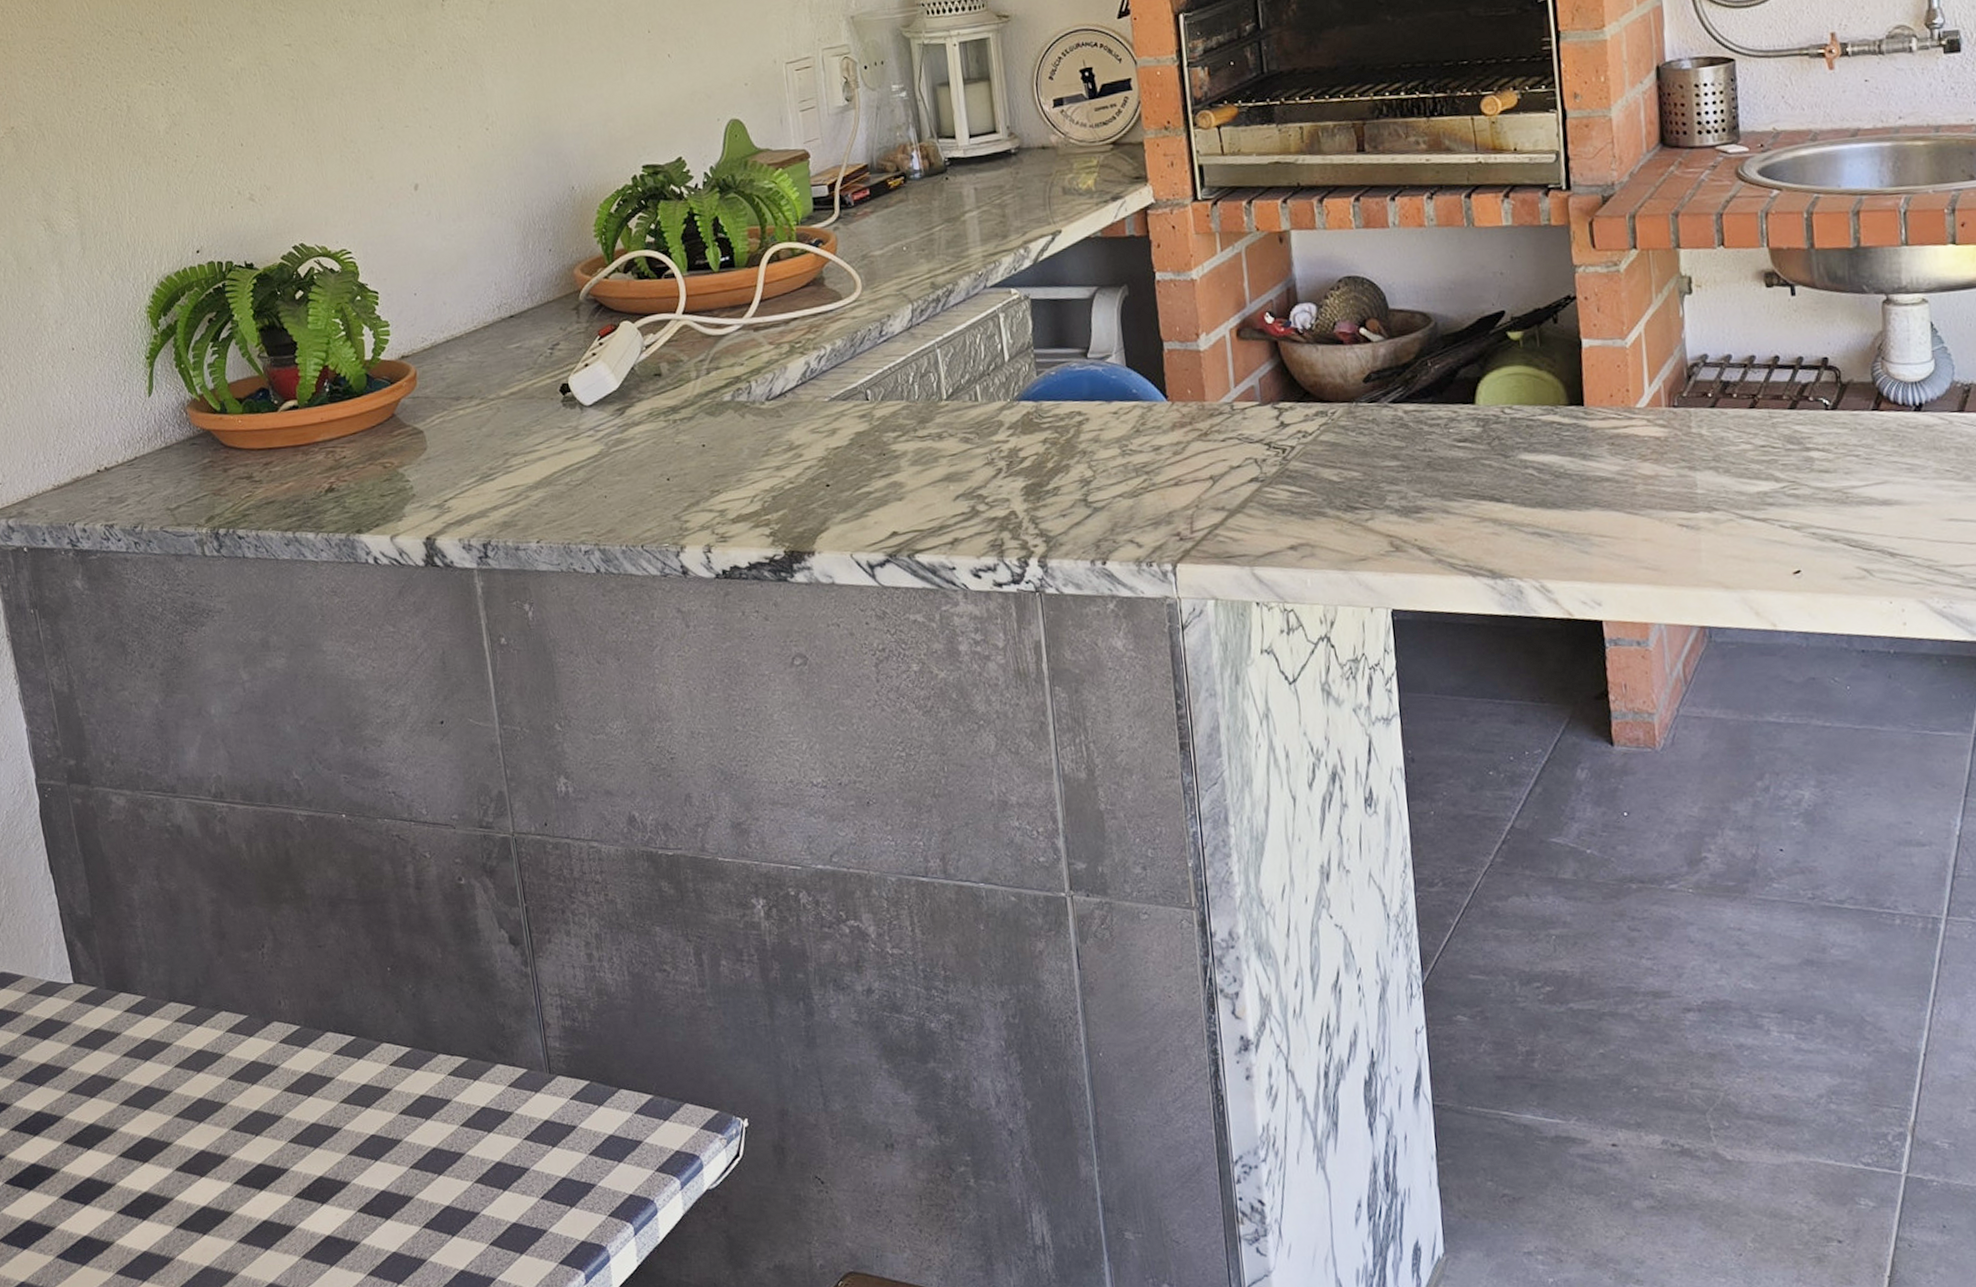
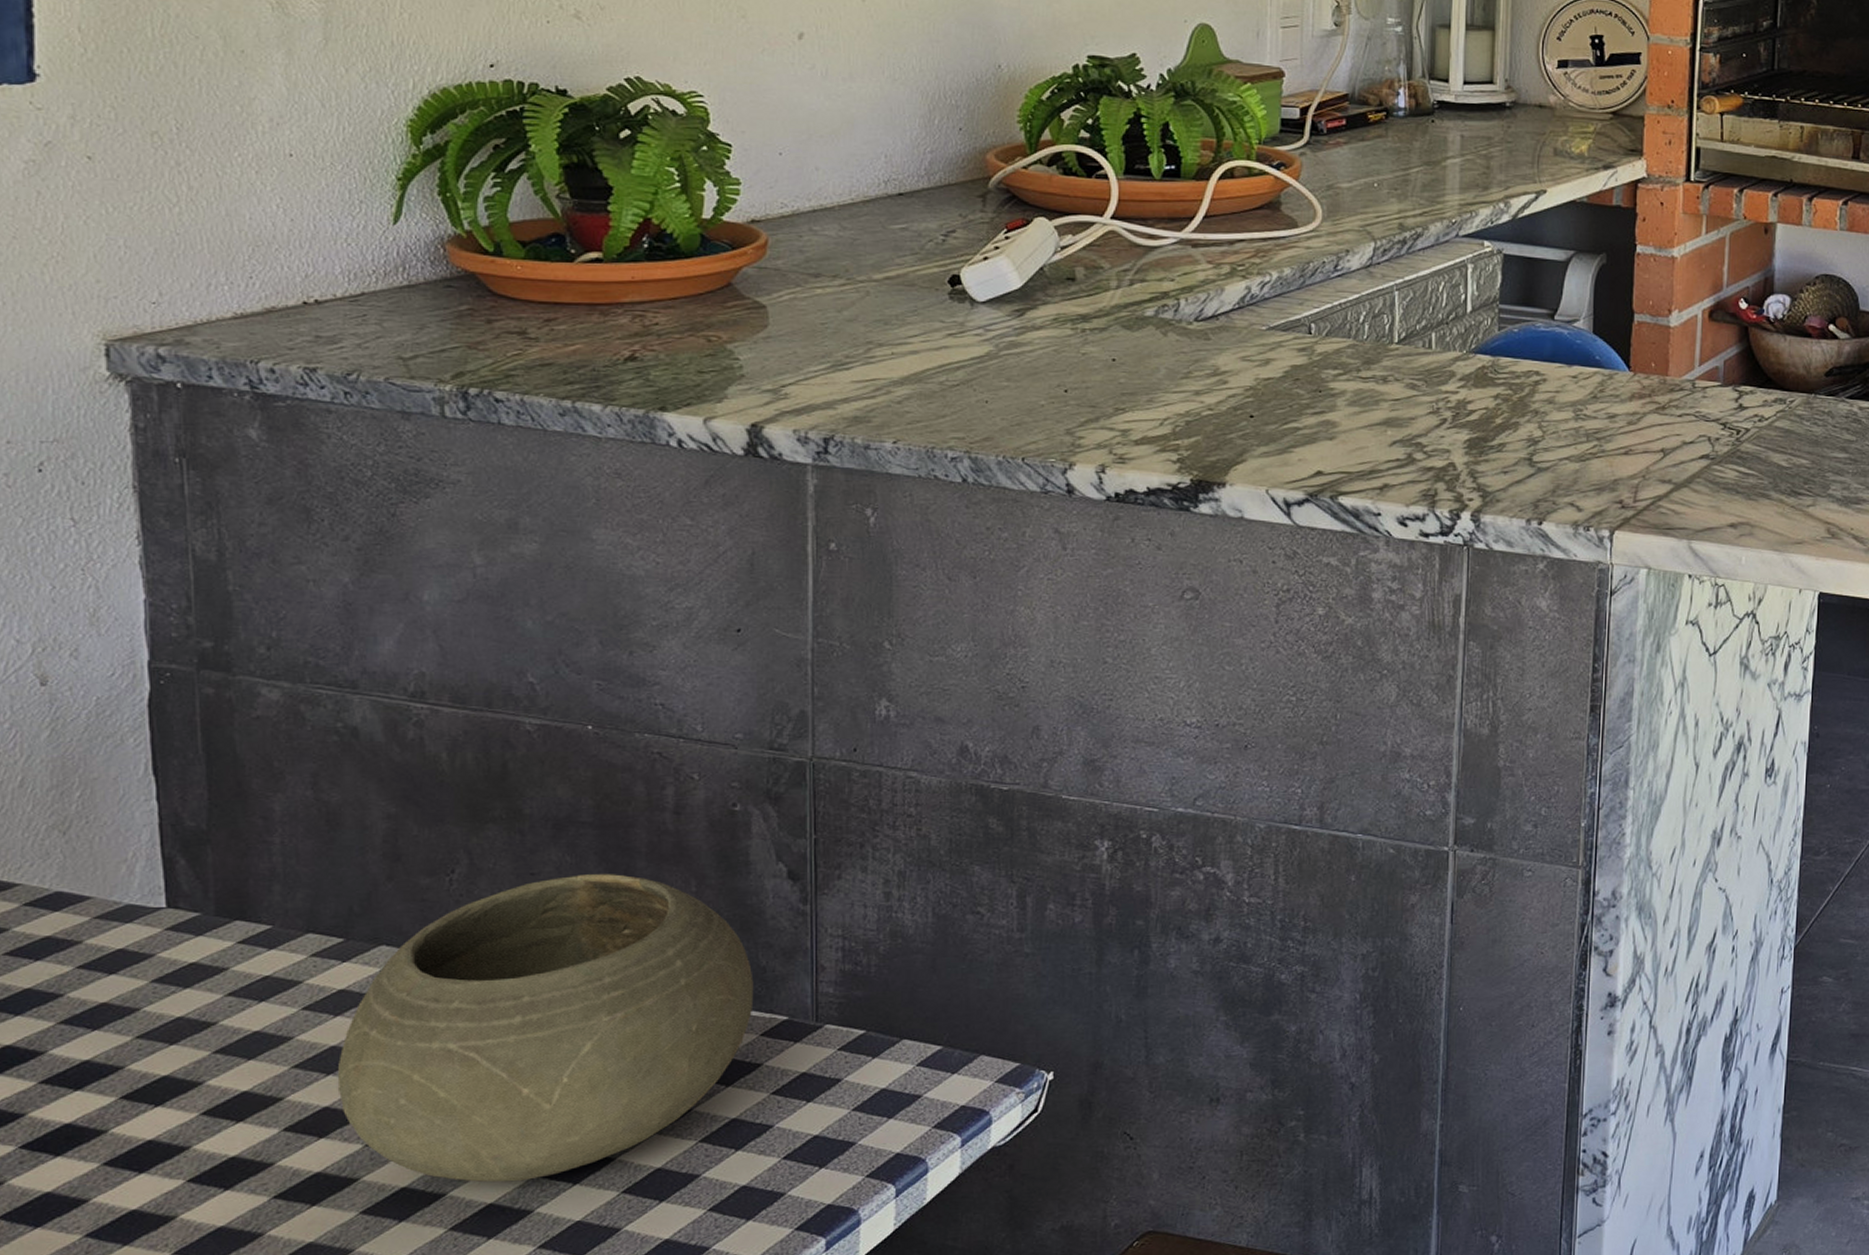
bowl: none [205,943,499,1217] -> present [337,873,754,1183]

